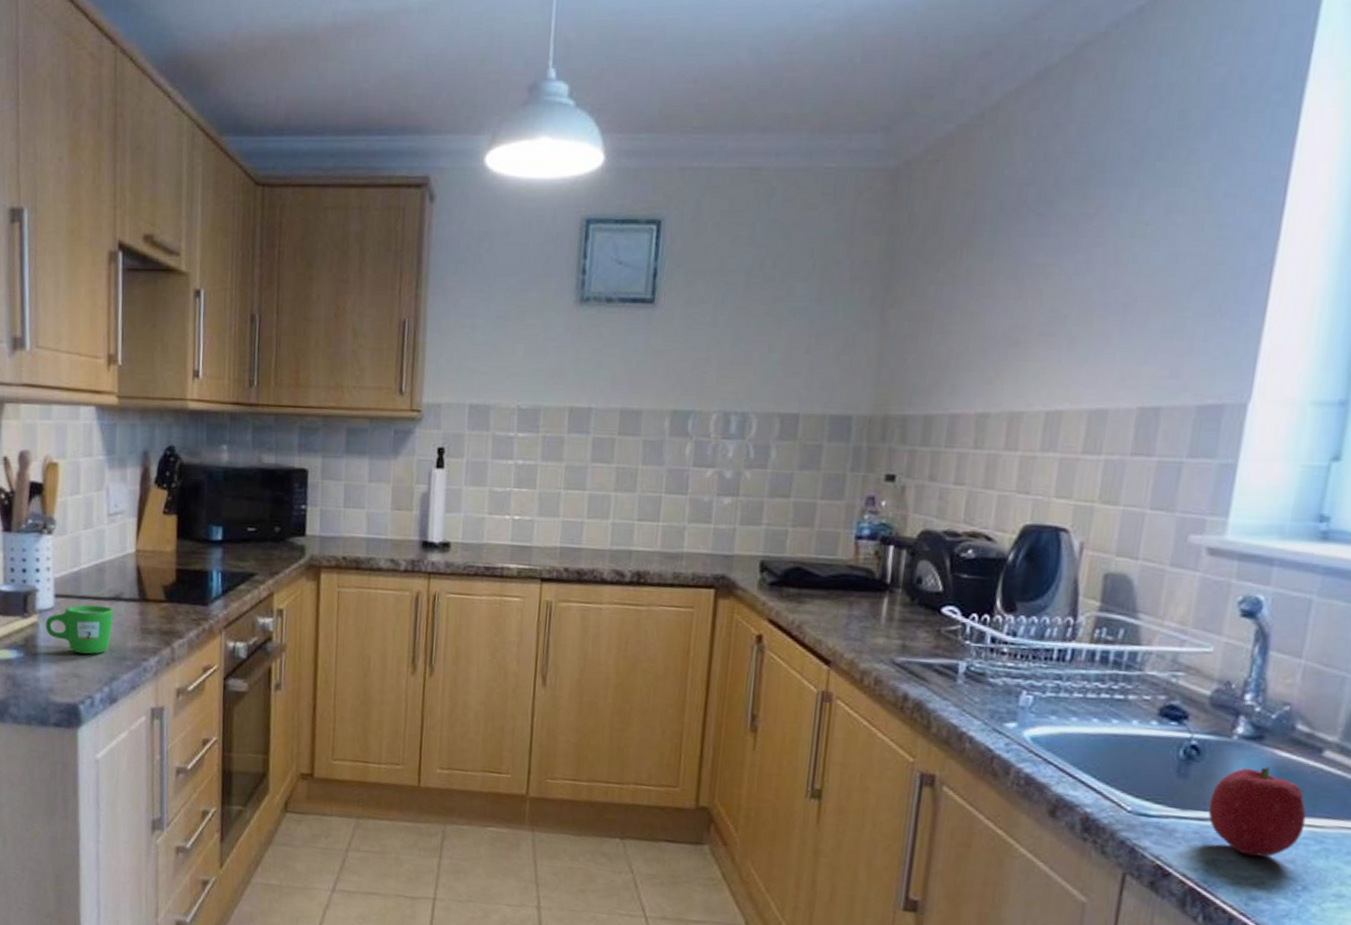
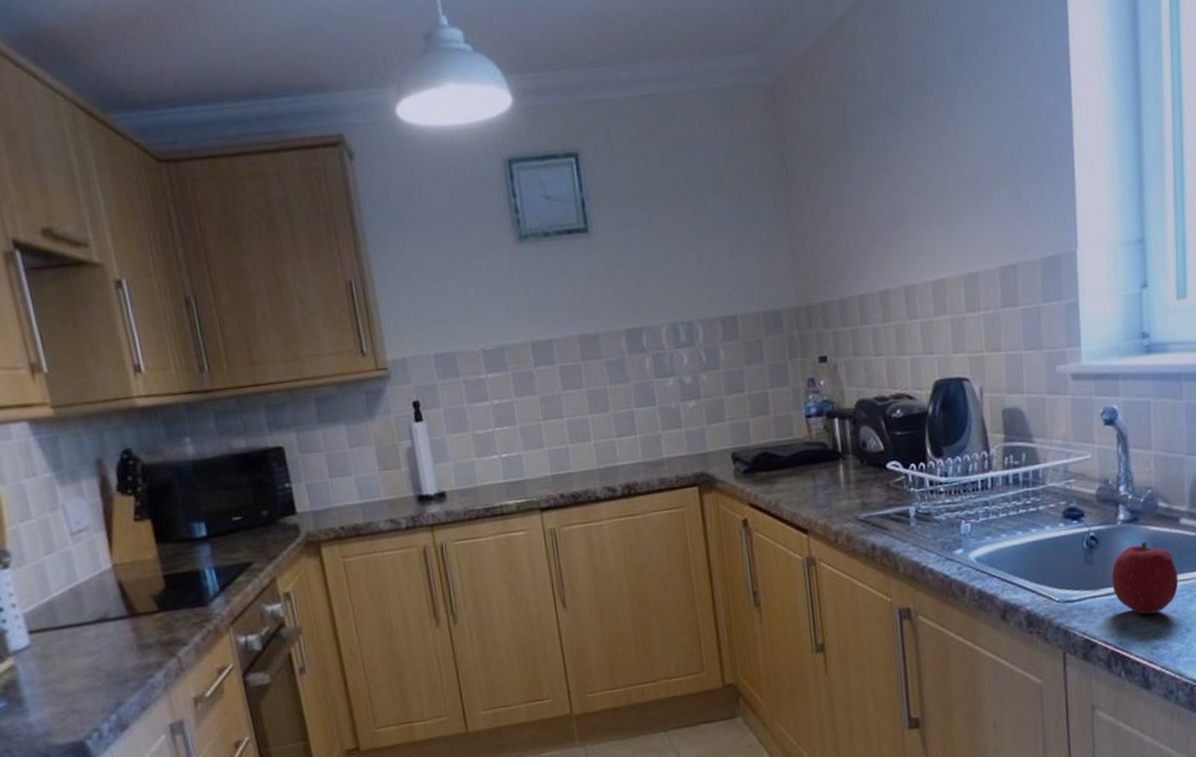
mug: present [45,605,113,655] -> none [24,630,106,688]

